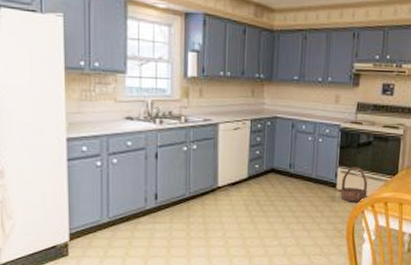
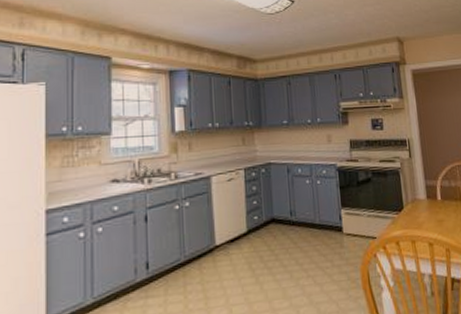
basket: present [340,167,368,202] -> none [347,206,377,246]

